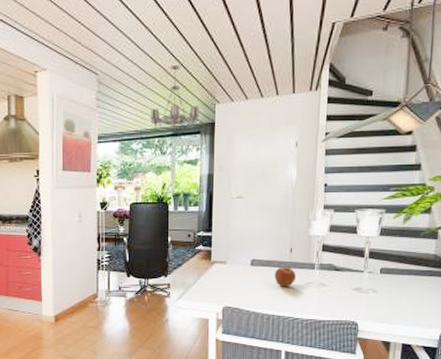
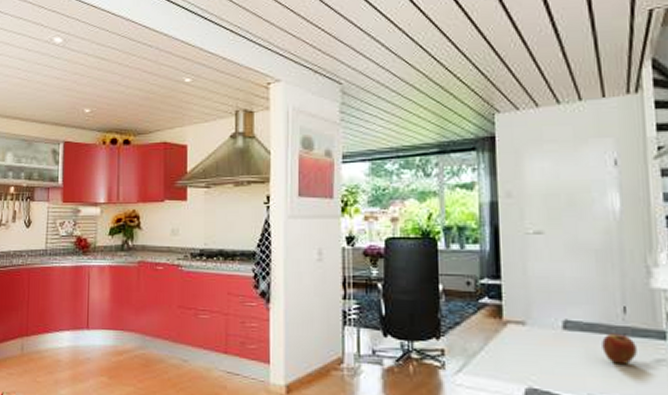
chandelier: present [149,65,200,131] -> none [407,69,474,148]

